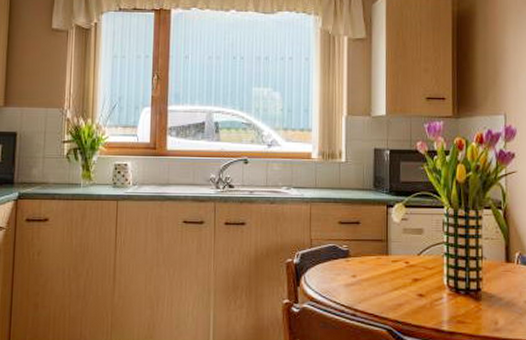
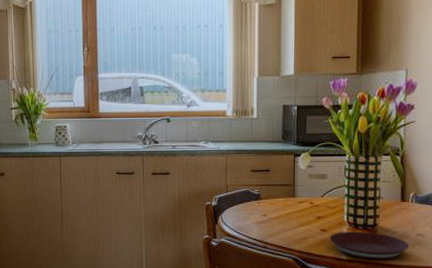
plate: none [428,297,517,332] -> present [329,232,409,259]

